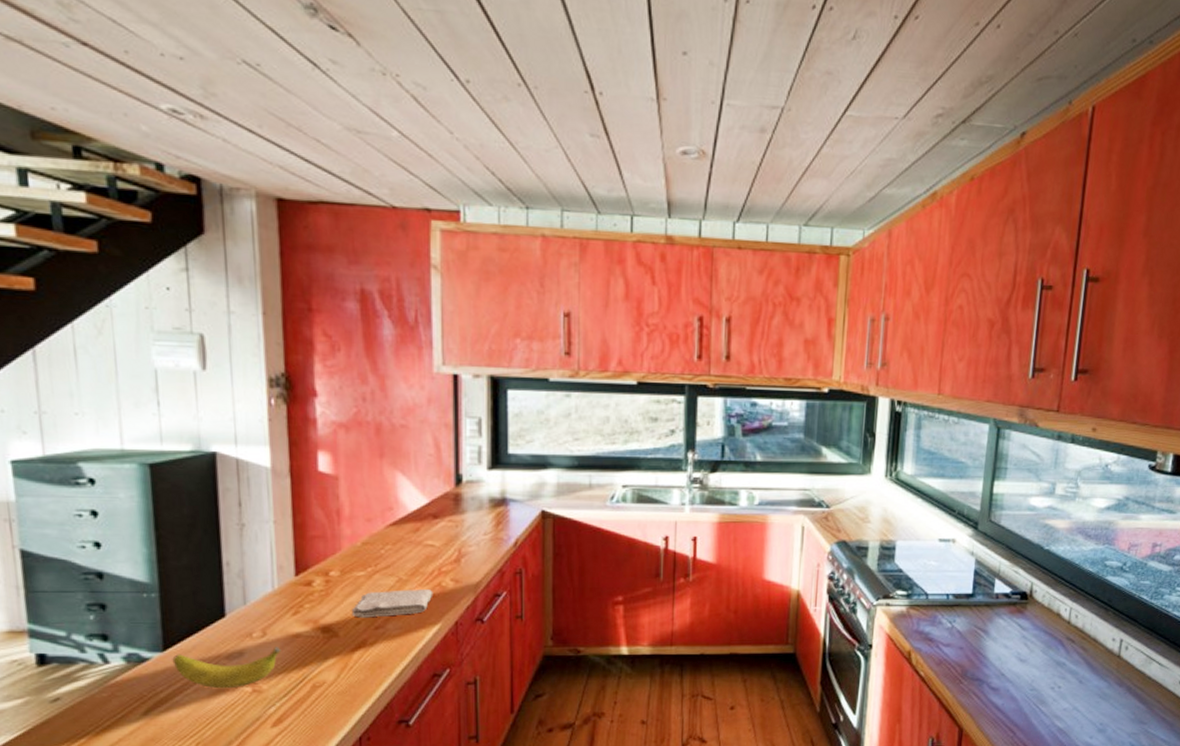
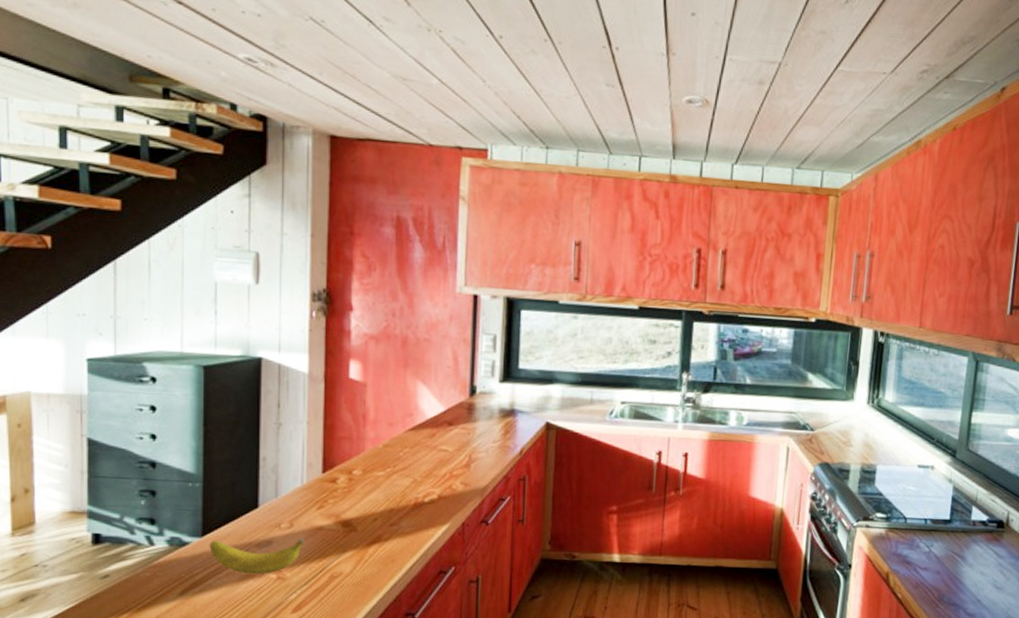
washcloth: present [351,589,433,618] -> none [370,490,444,515]

